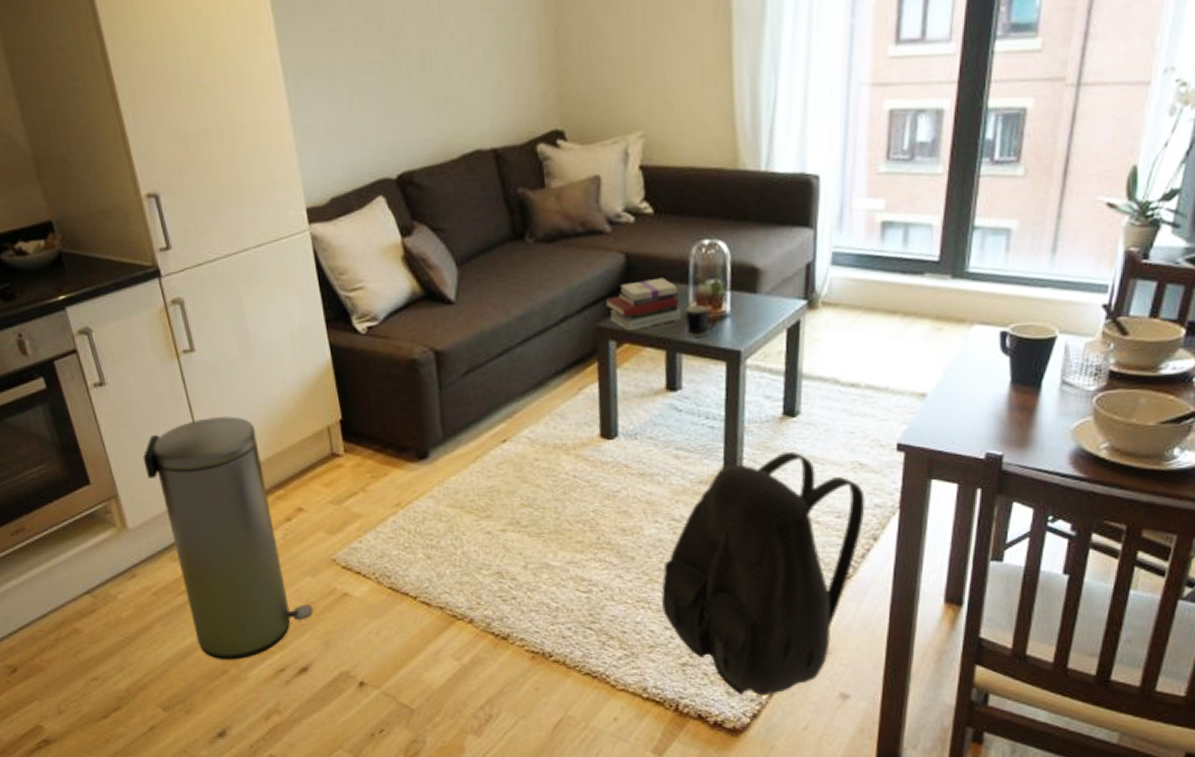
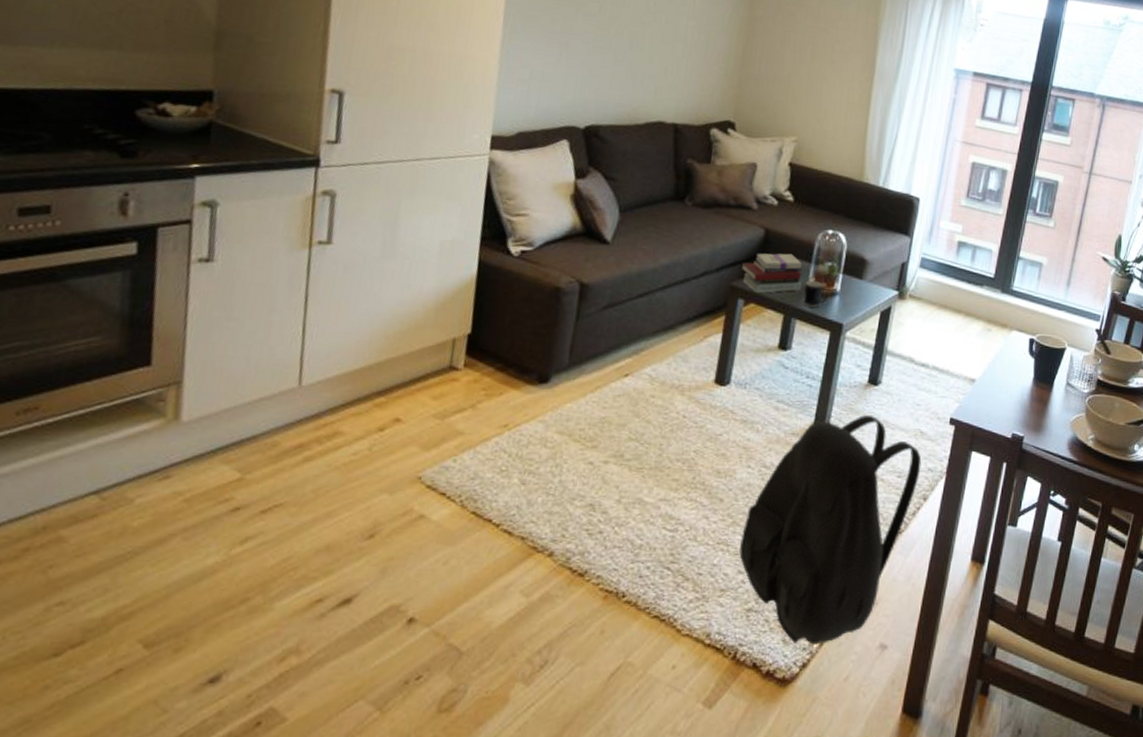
pedal bin: present [142,416,313,660] -> none [222,312,380,586]

